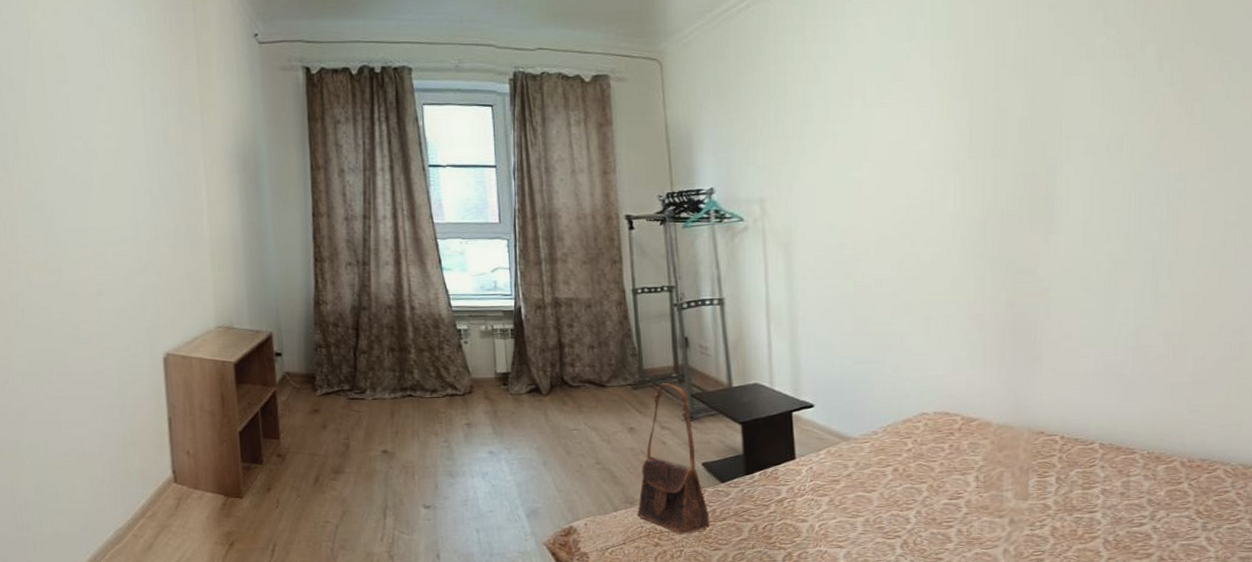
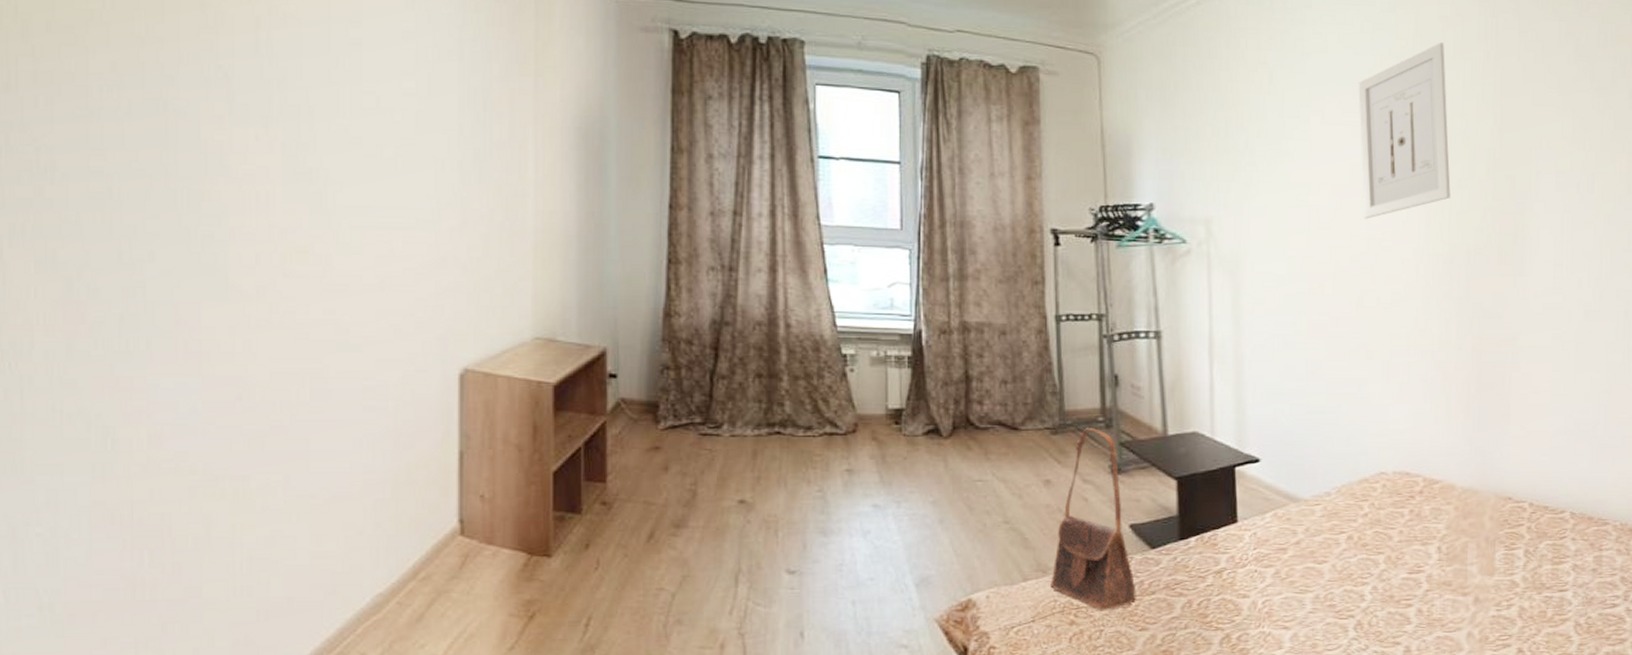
wall art: none [896,24,984,191] -> present [1358,42,1451,219]

